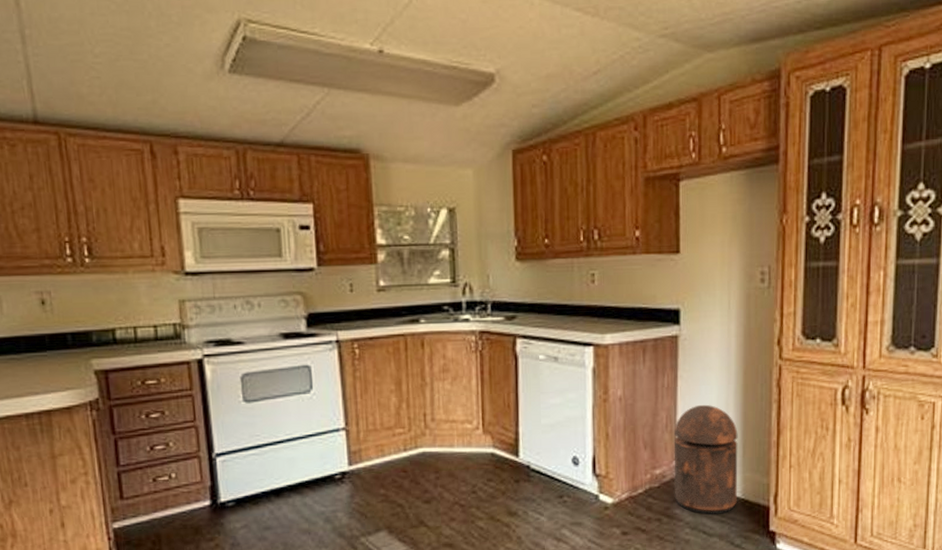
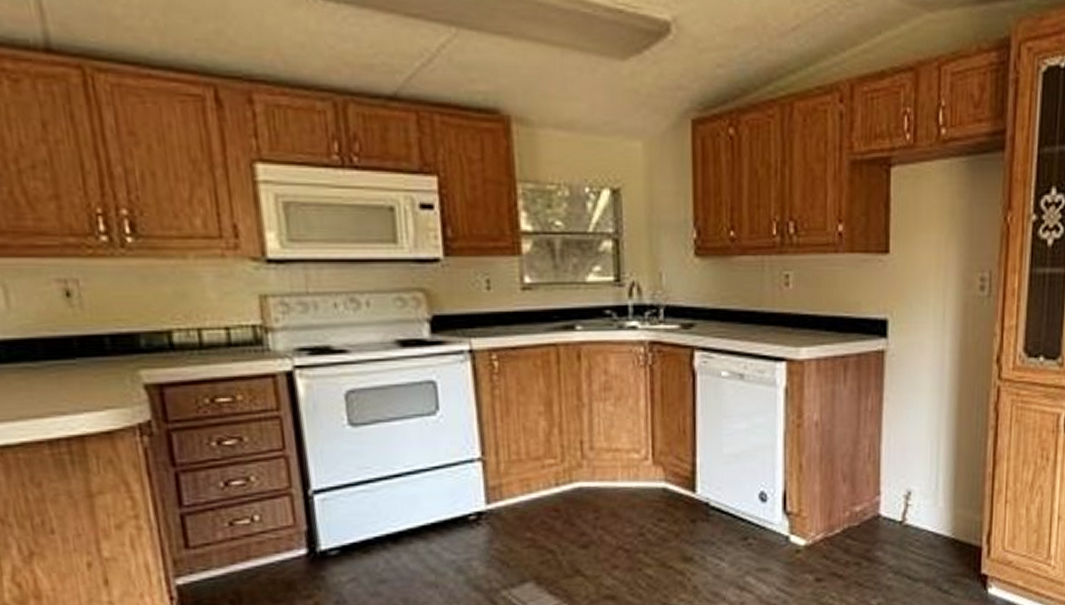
trash can: present [674,404,738,515] -> none [876,431,950,557]

